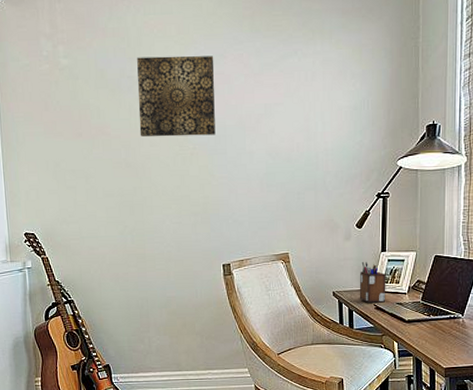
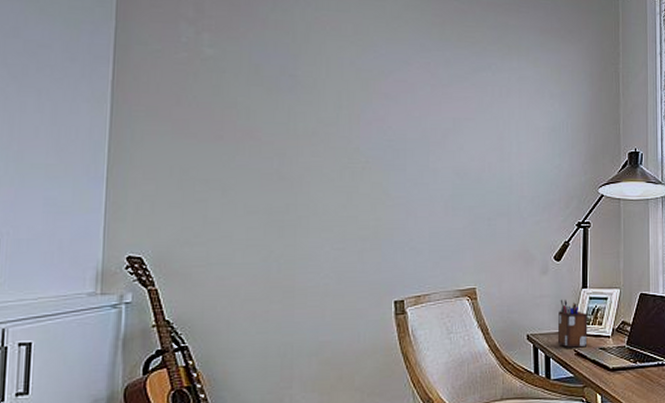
wall art: present [137,55,216,137] -> none [299,55,397,148]

